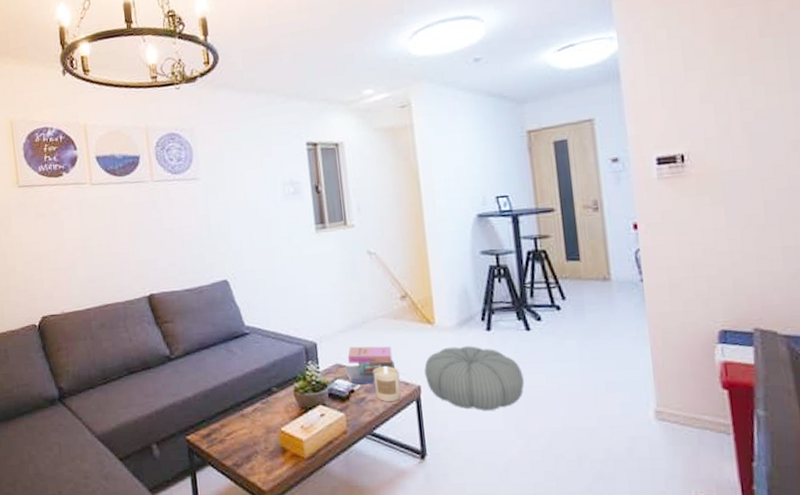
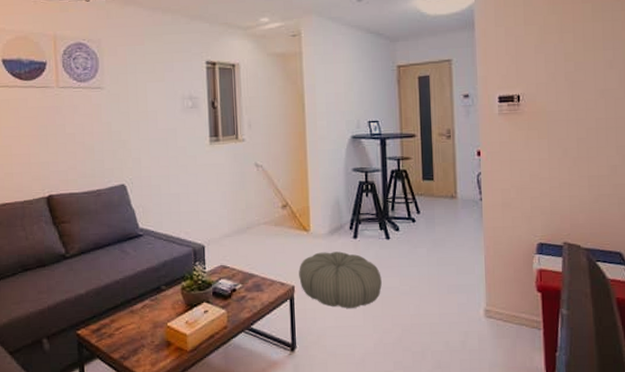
books: present [344,346,396,385] -> none [228,249,274,284]
candle: present [372,366,401,403] -> none [253,268,277,301]

